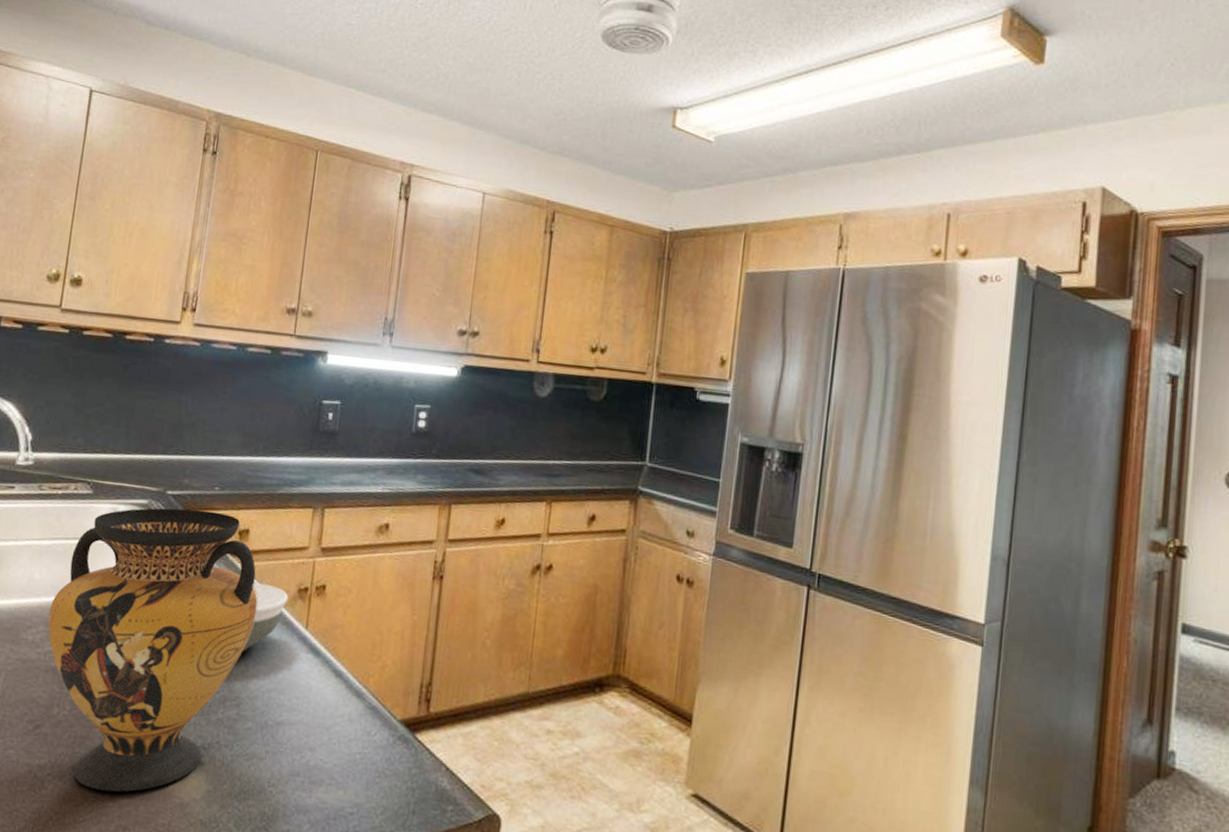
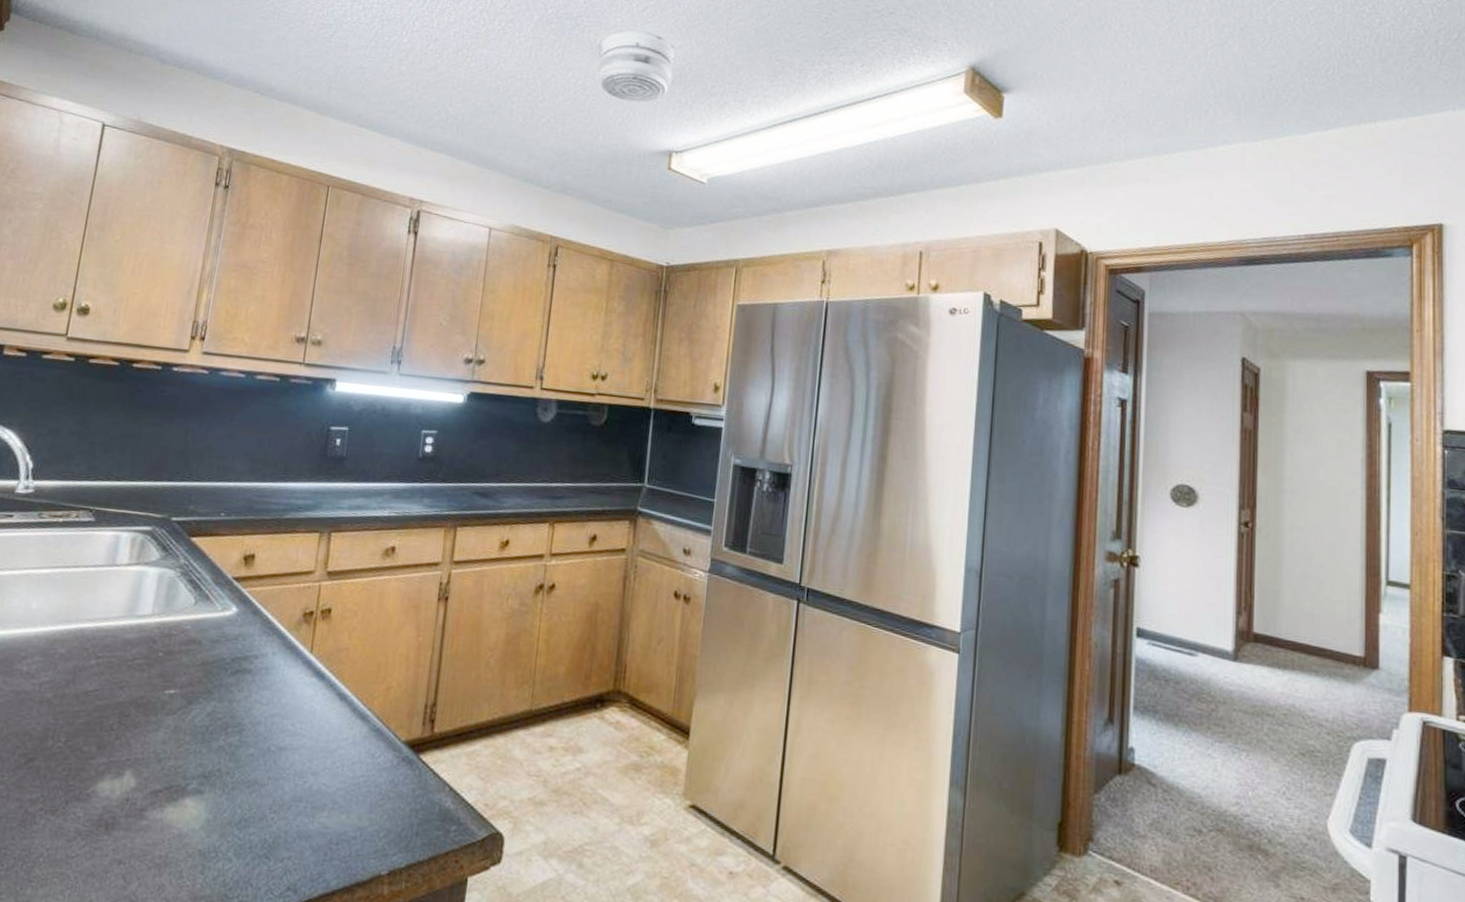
vase: present [48,508,258,792] -> none [44,534,263,825]
bowl: present [242,582,289,653] -> none [245,607,294,678]

